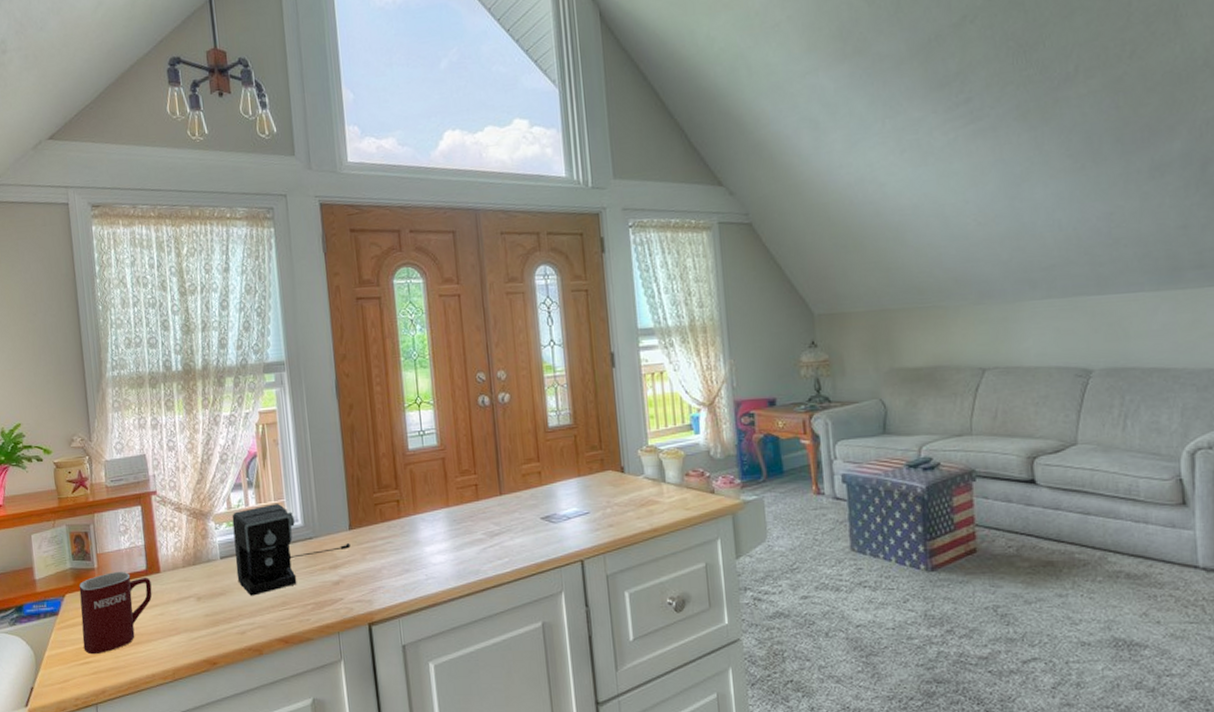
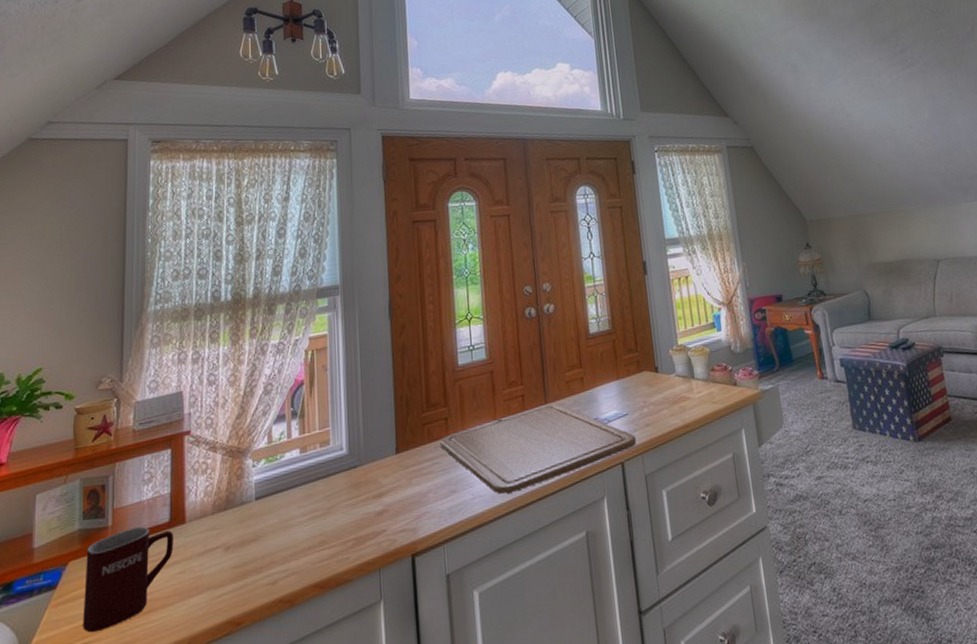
coffee maker: present [232,503,351,596] -> none [272,431,396,539]
chopping board: none [393,496,597,578] -> present [440,403,636,494]

